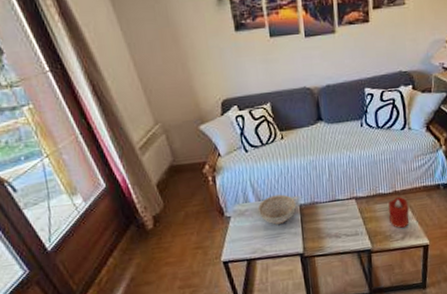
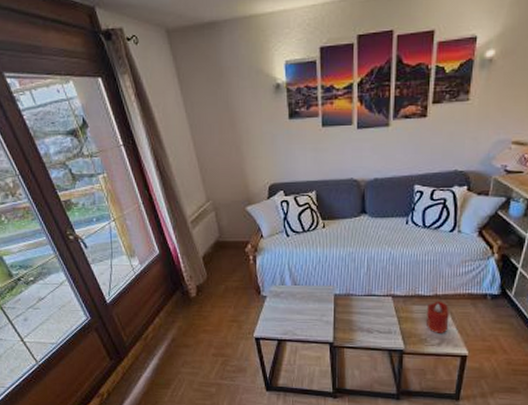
decorative bowl: present [258,194,297,225] -> none [294,282,331,310]

